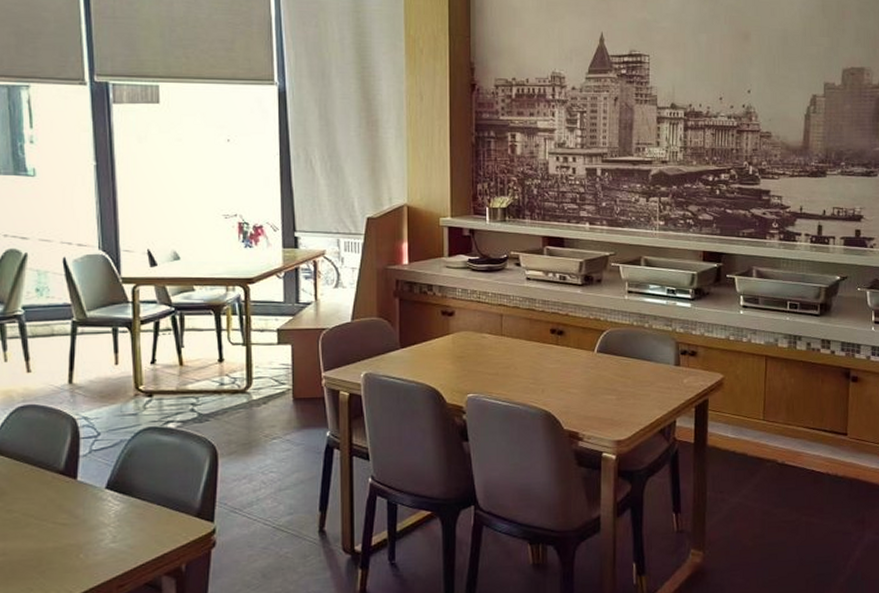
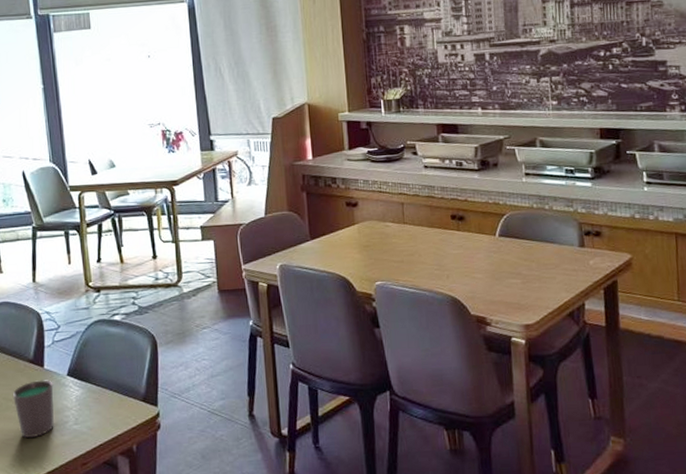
cup: none [36,493,88,559] -> present [13,380,55,439]

